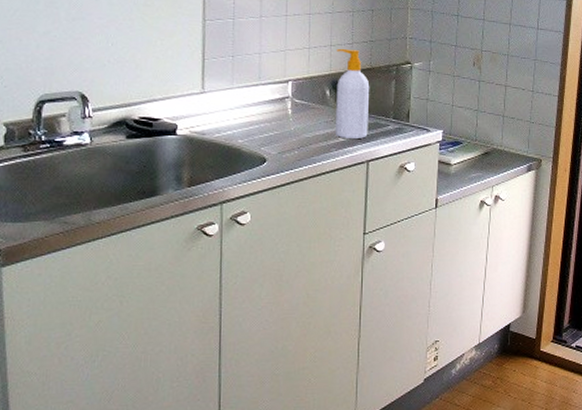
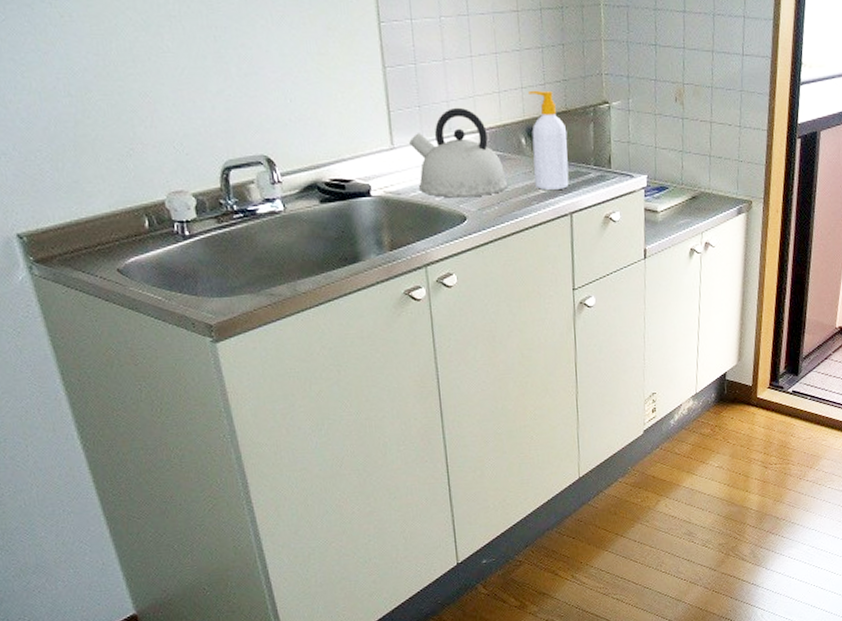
kettle: none [219,59,310,141] -> present [409,107,508,198]

